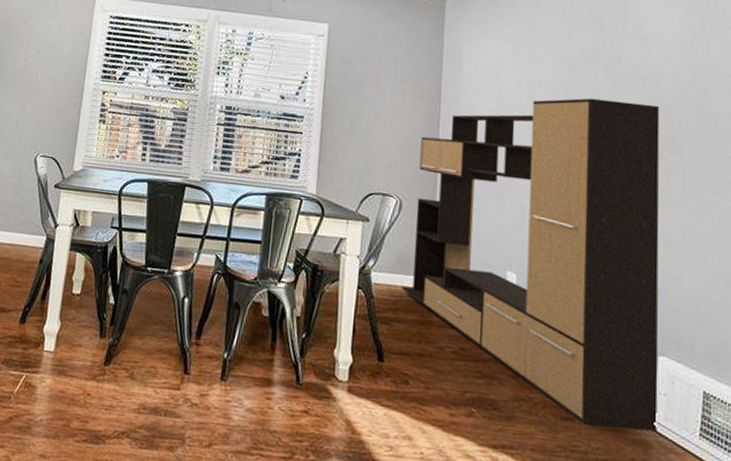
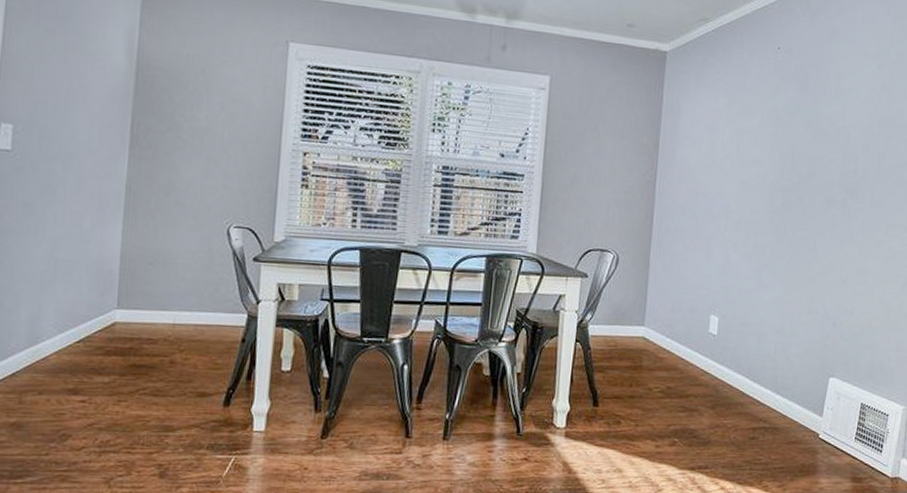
media console: present [401,98,660,432] -> none [615,150,849,442]

